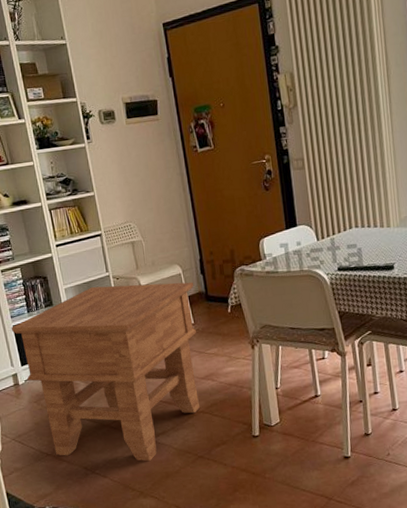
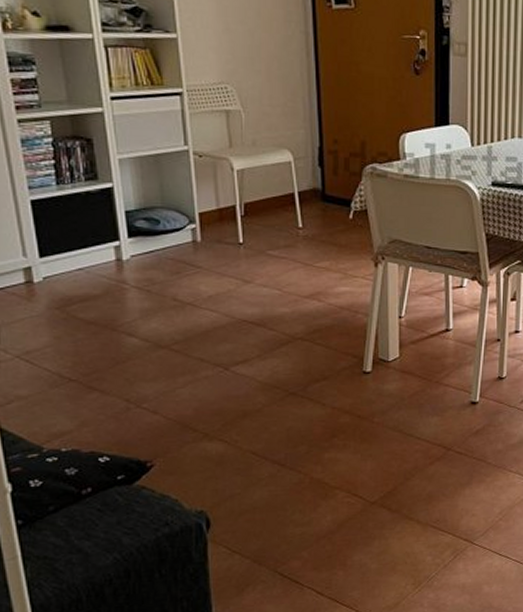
side table: present [11,281,200,461] -> none [27,161,308,395]

